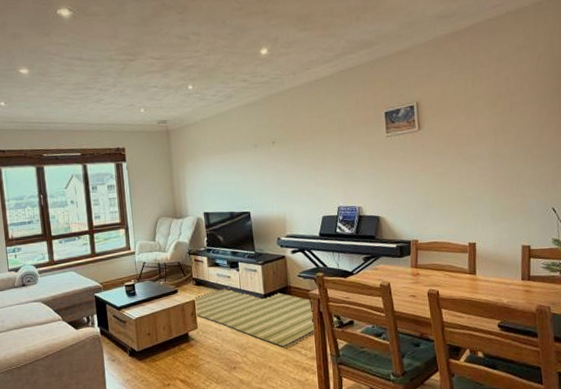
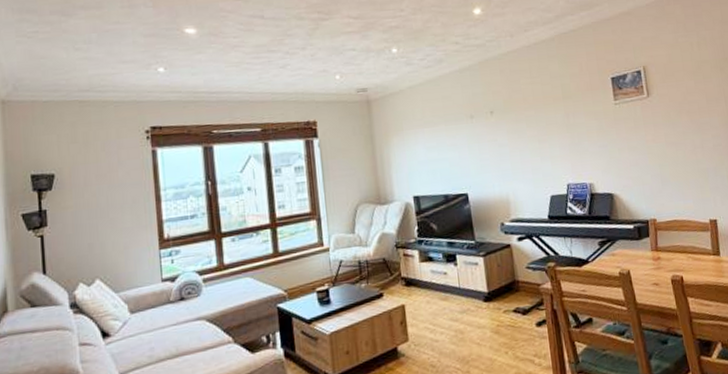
rug: present [195,287,347,348] -> none [404,286,585,358]

